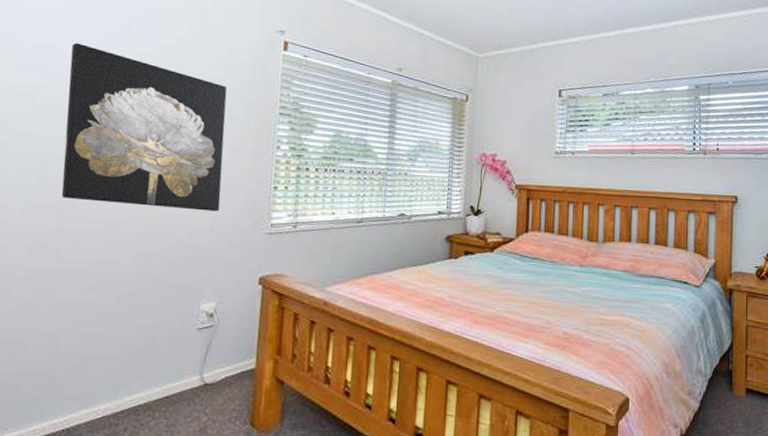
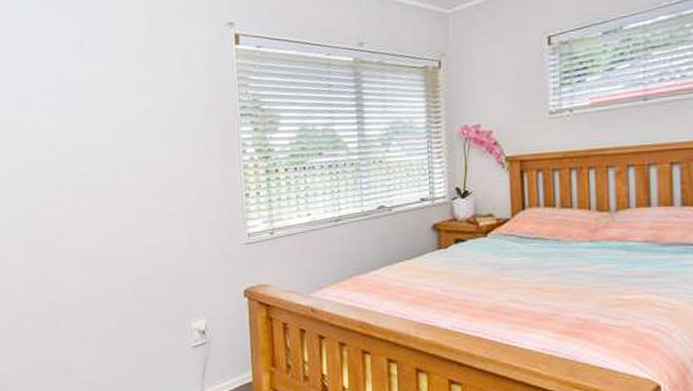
wall art: present [61,42,227,212] -> none [34,72,196,232]

